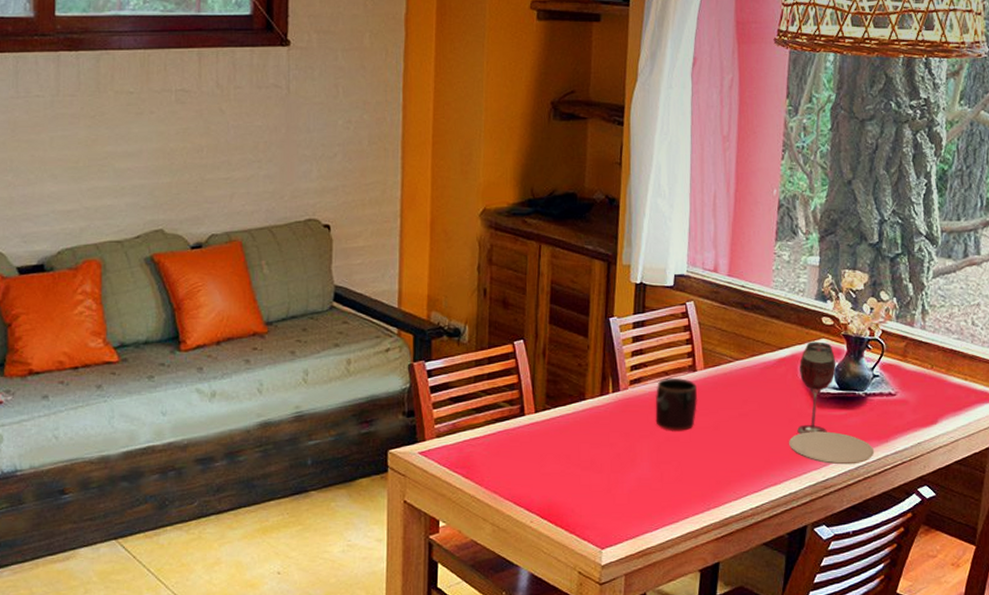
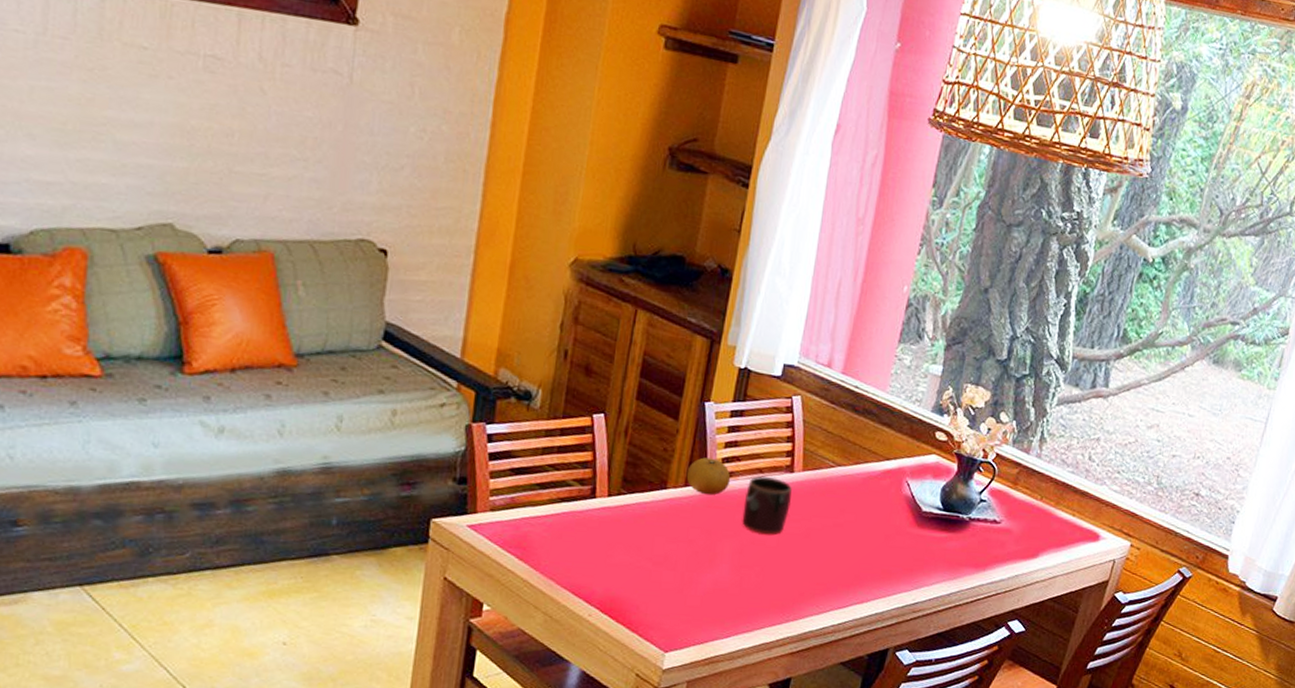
fruit: none [601,367,641,401] -> present [686,457,731,495]
plate: present [789,431,875,465] -> none [882,551,970,590]
wineglass: present [797,341,836,434] -> none [893,456,944,554]

